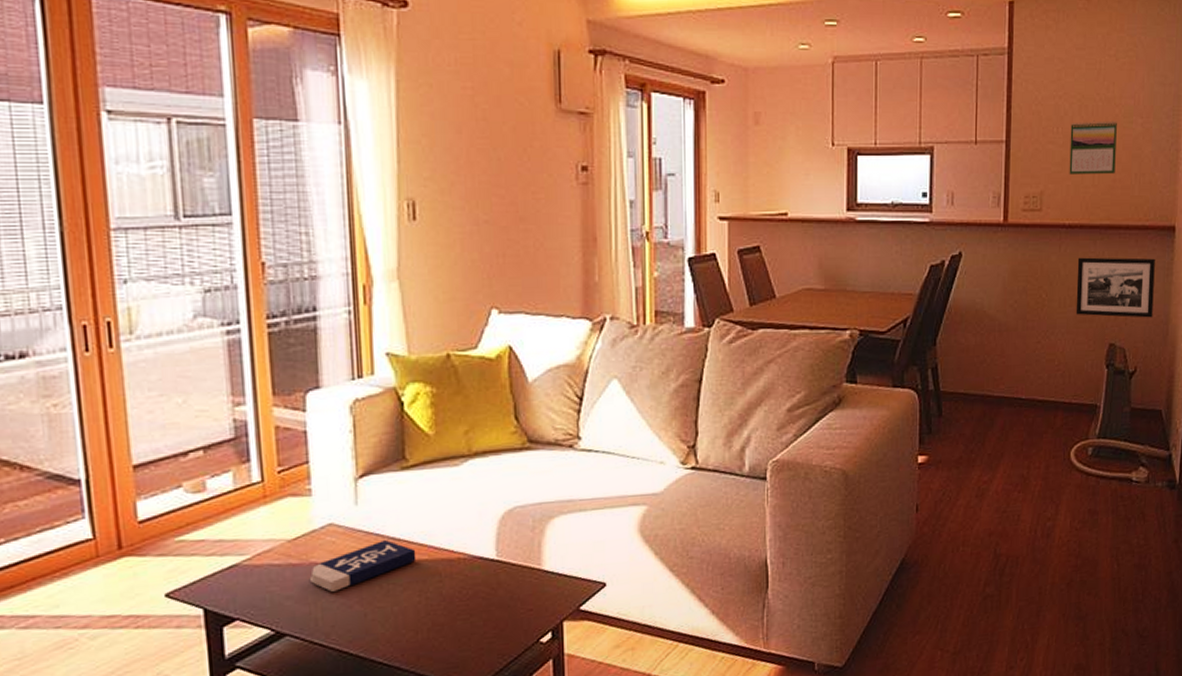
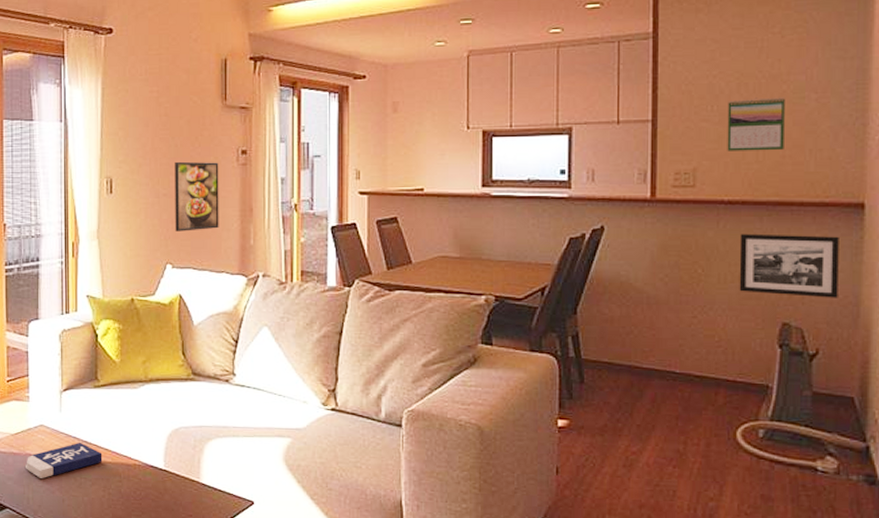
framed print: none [498,179,556,268] -> present [175,161,219,231]

